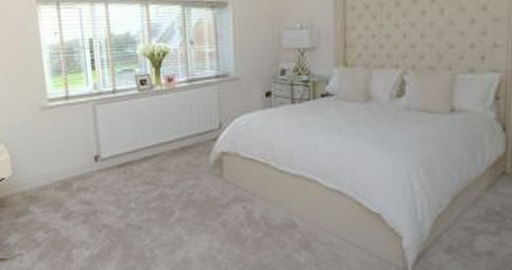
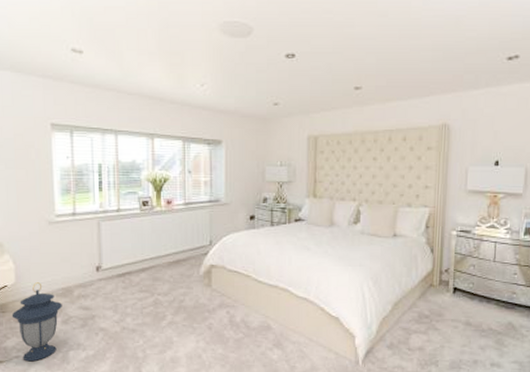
lantern: none [11,174,62,260] -> present [11,282,62,362]

